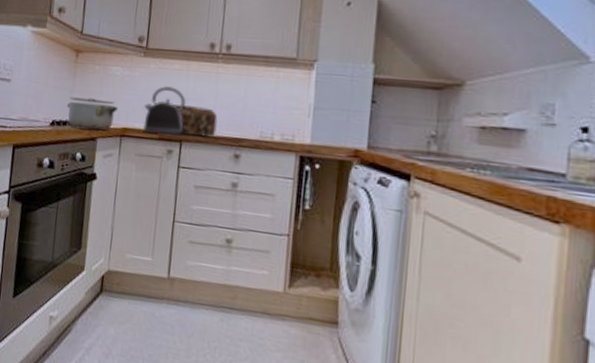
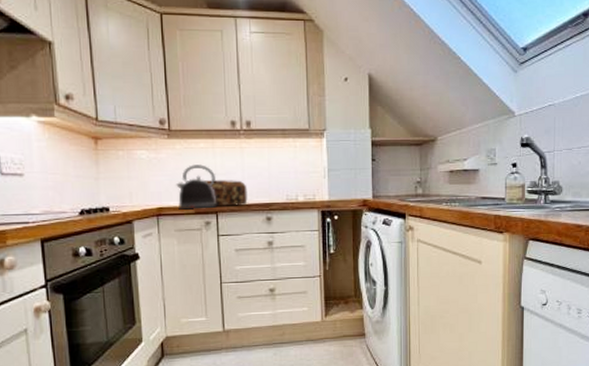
saucepan: present [67,97,119,131] -> none [95,183,150,214]

